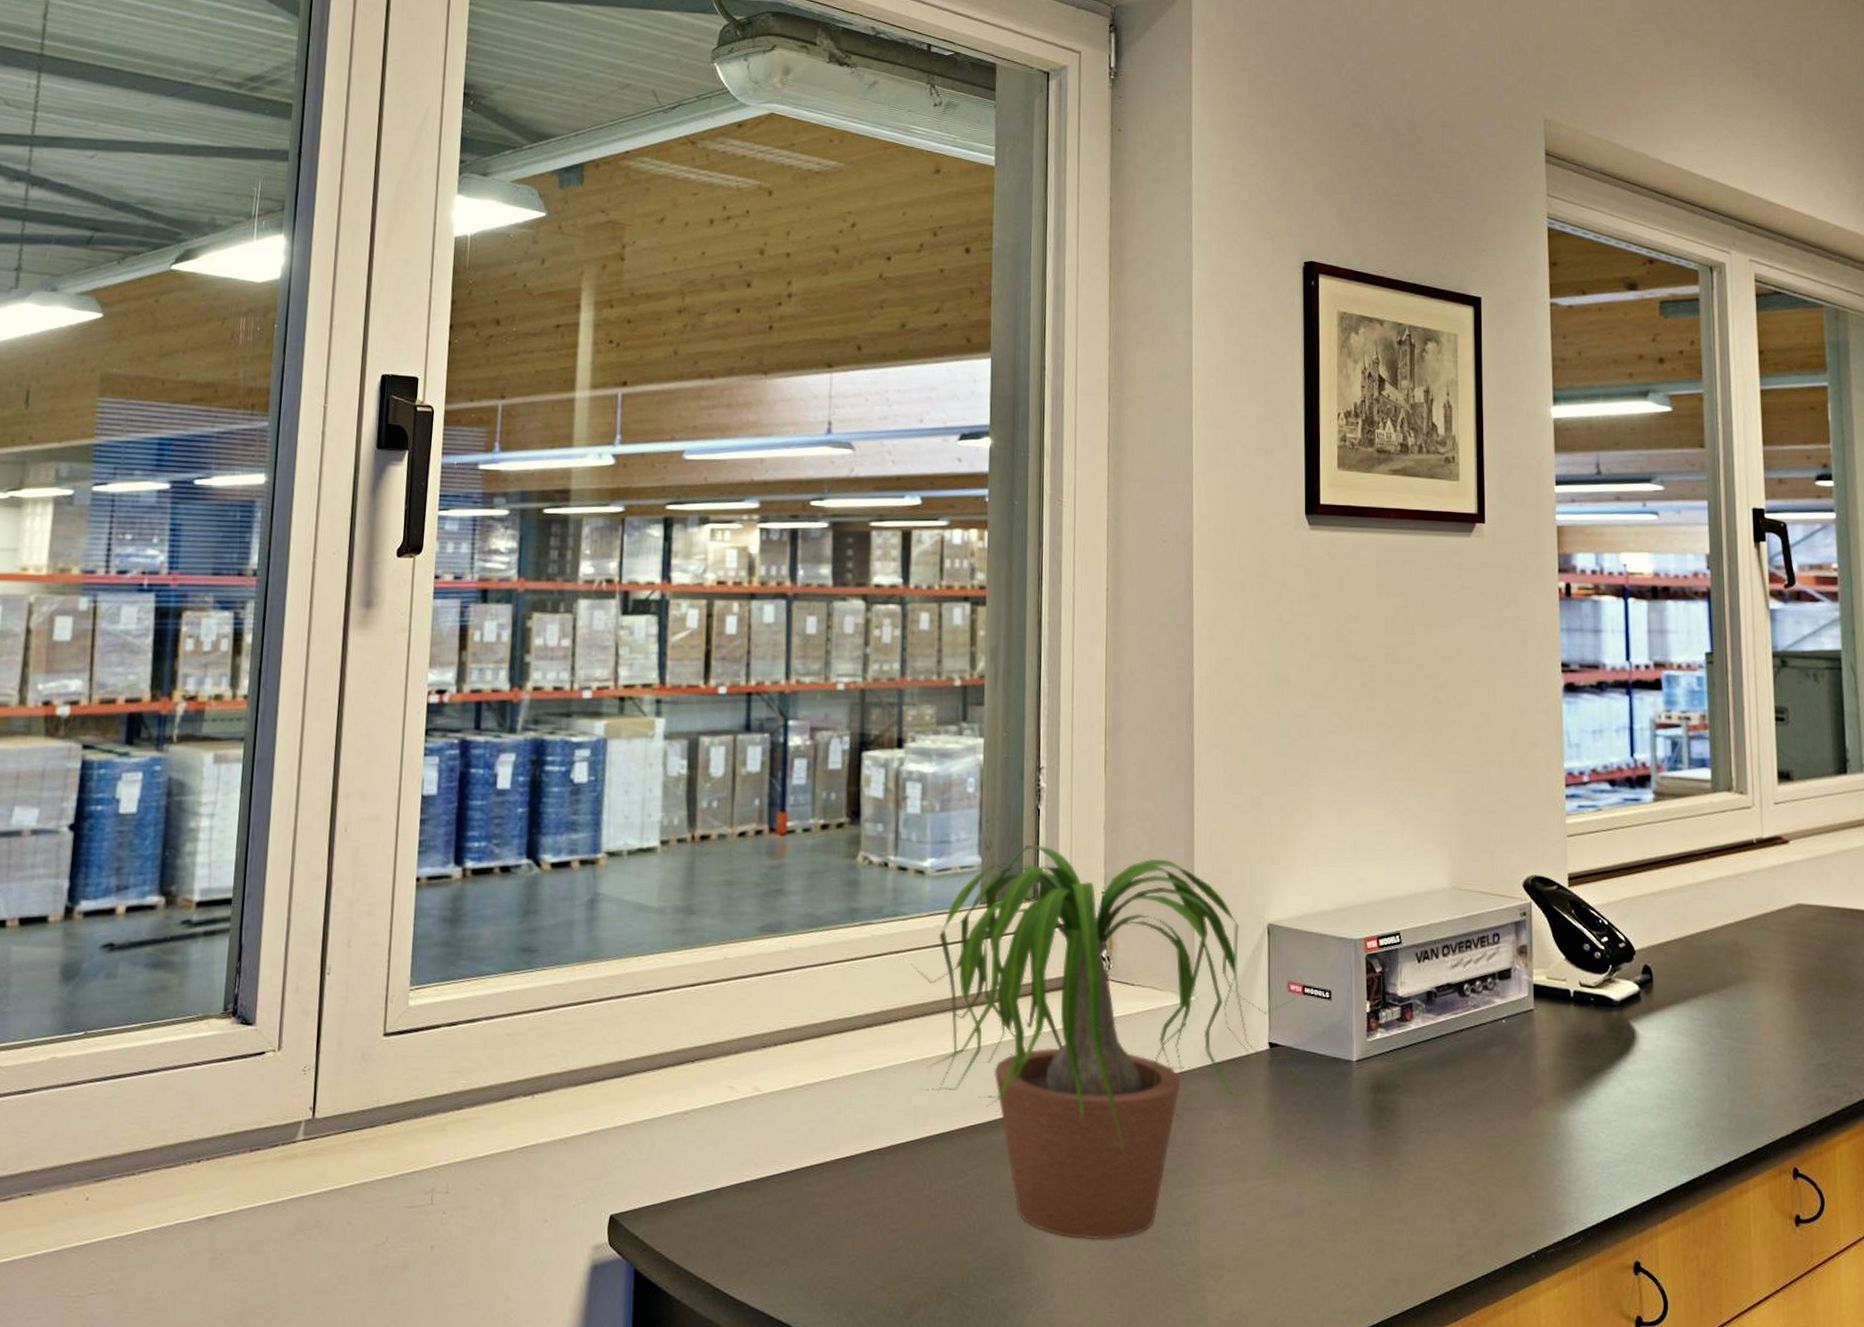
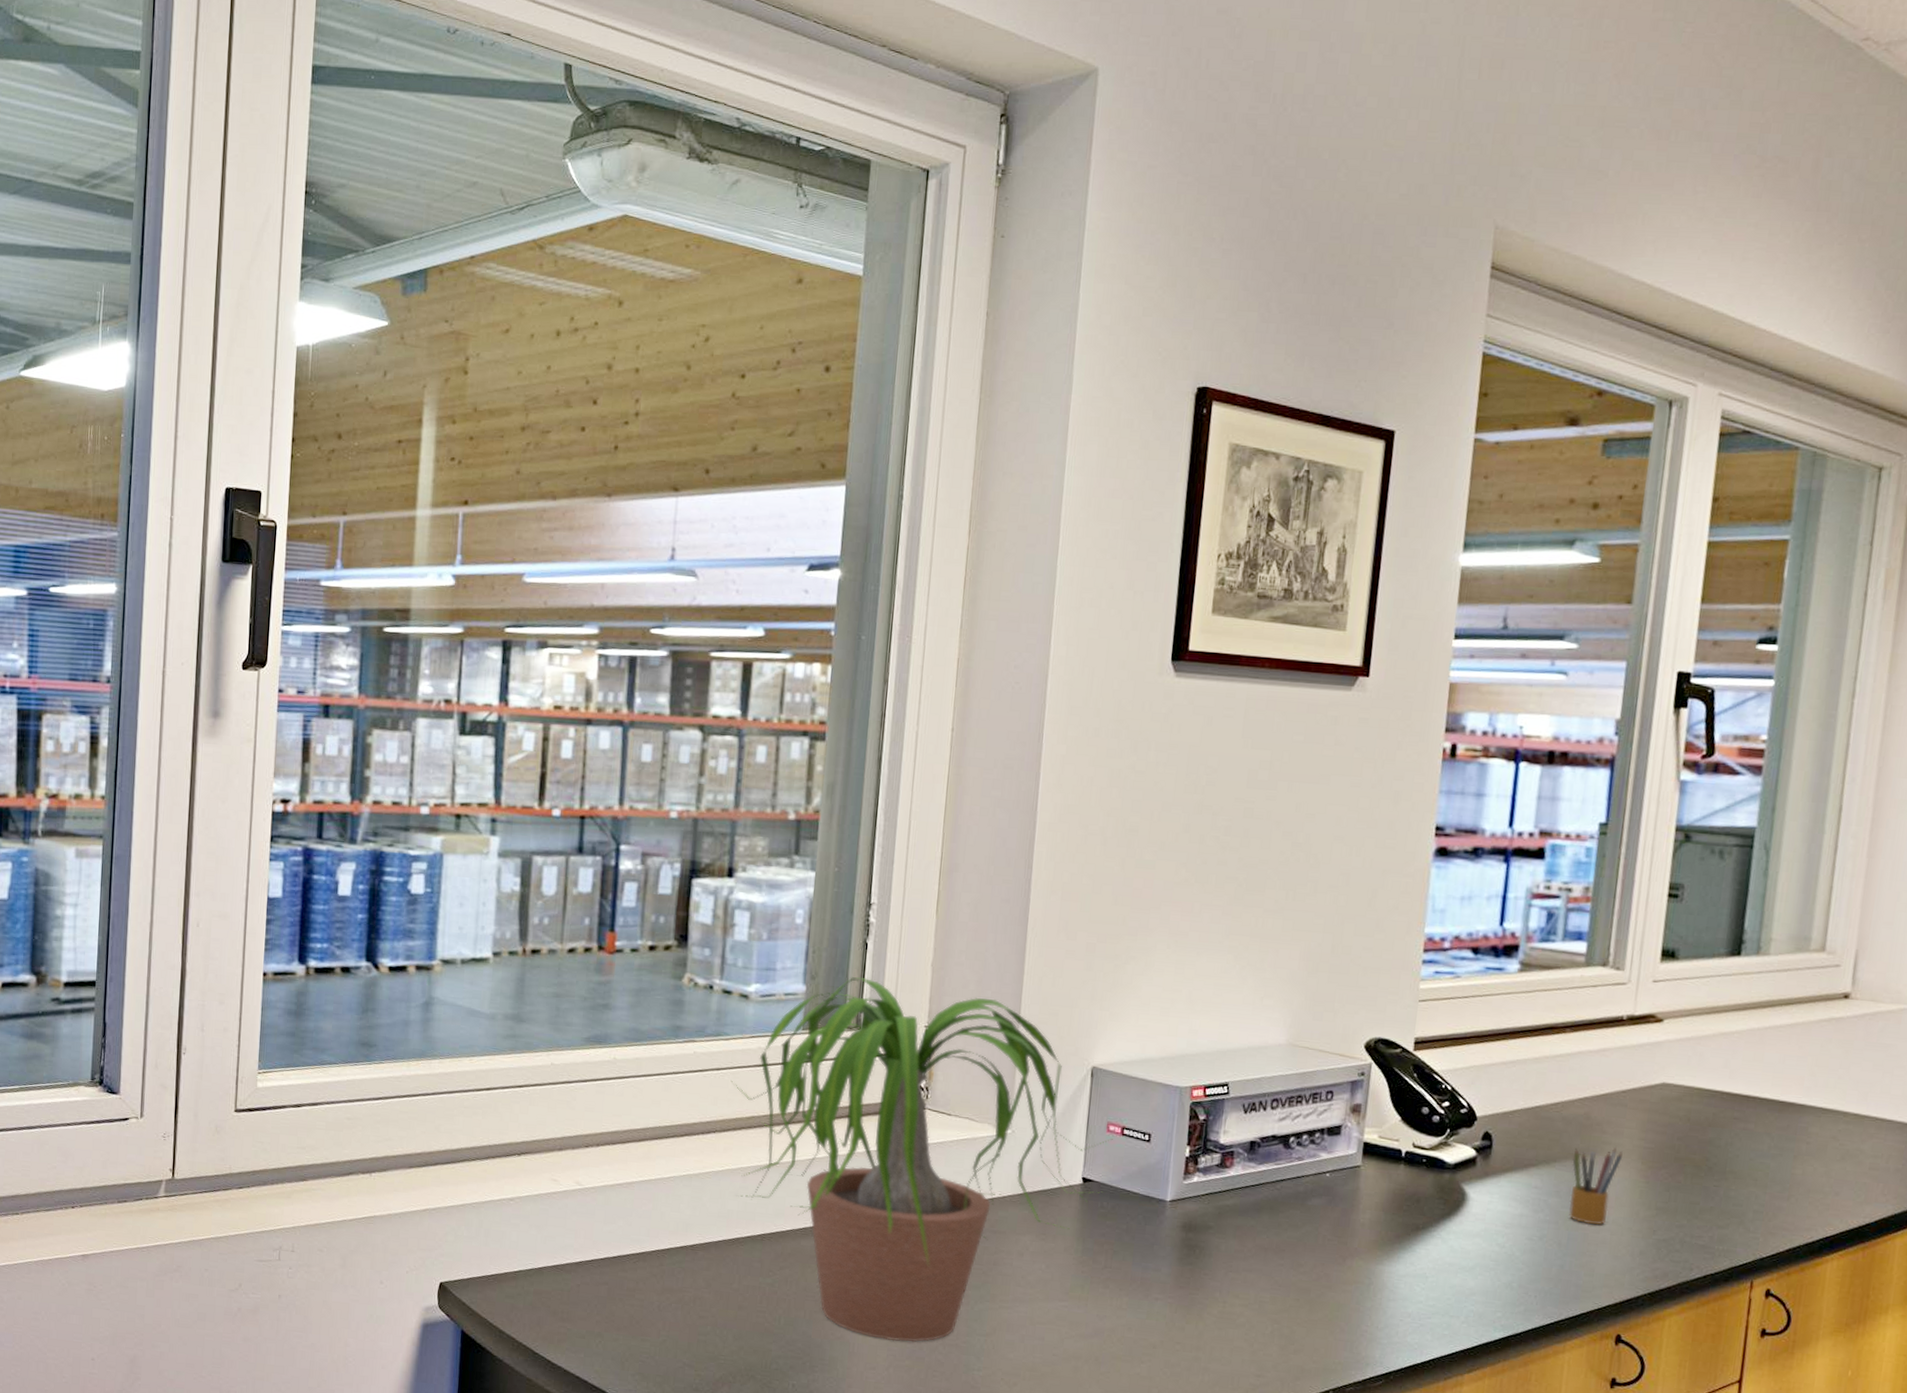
pencil box: none [1728,971,1772,1054] -> present [1569,1146,1623,1225]

